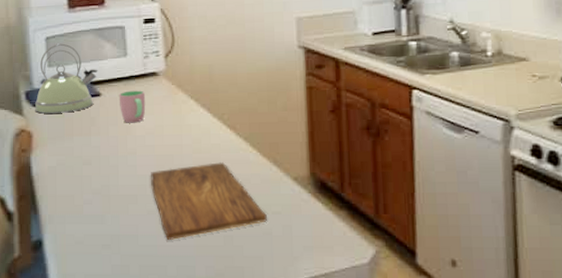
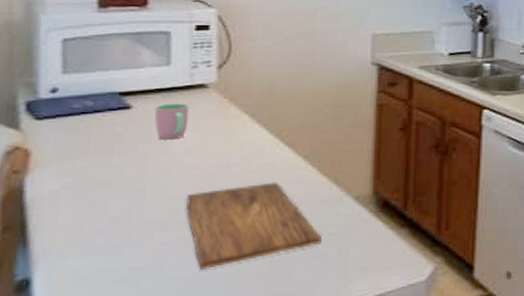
kettle: present [34,43,98,114] -> none [37,47,131,128]

